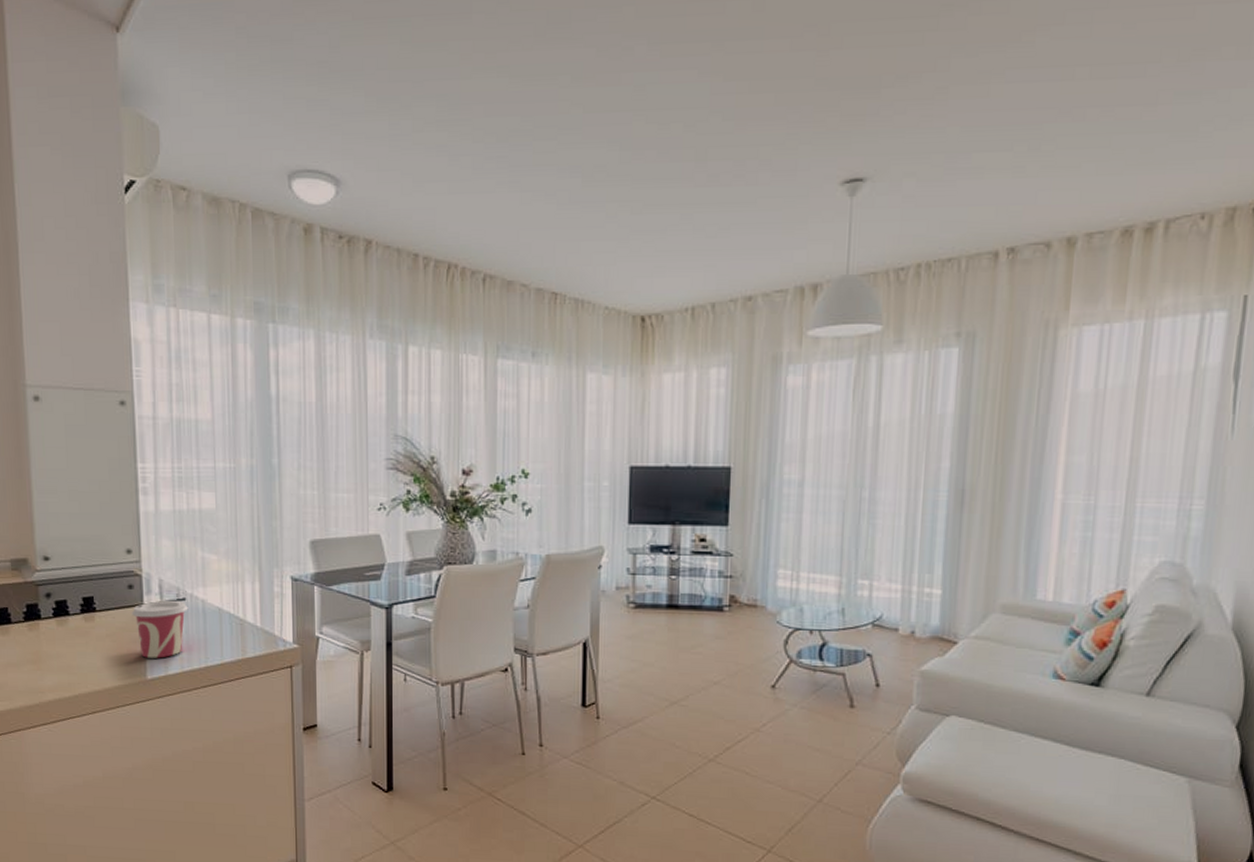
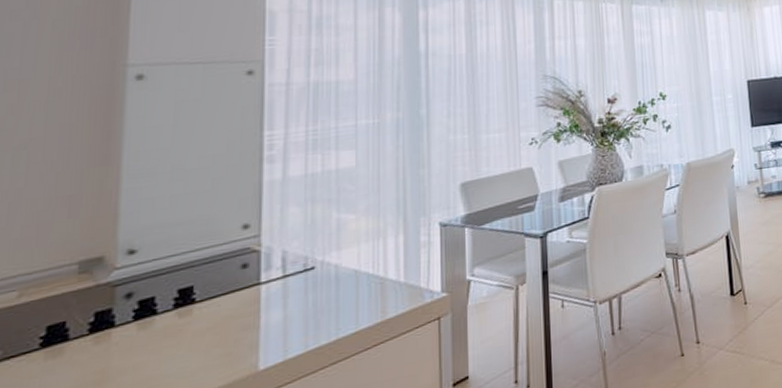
cup: present [131,600,188,658] -> none [244,270,318,346]

